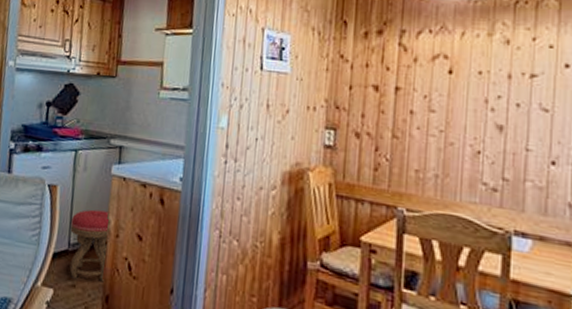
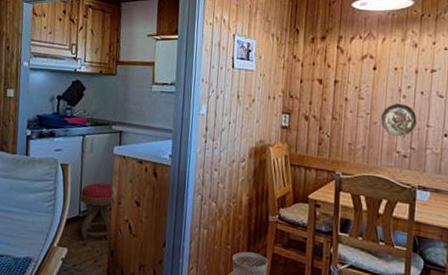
decorative plate: none [459,118,511,163] -> present [380,103,417,136]

